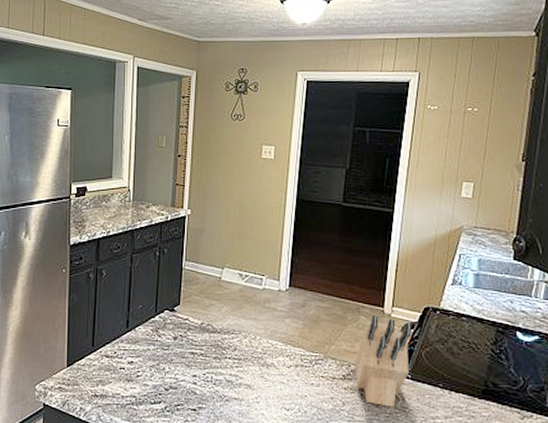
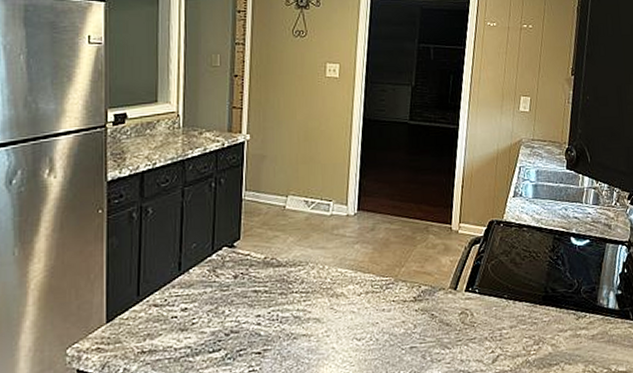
knife block: present [355,315,413,407] -> none [425,233,479,324]

